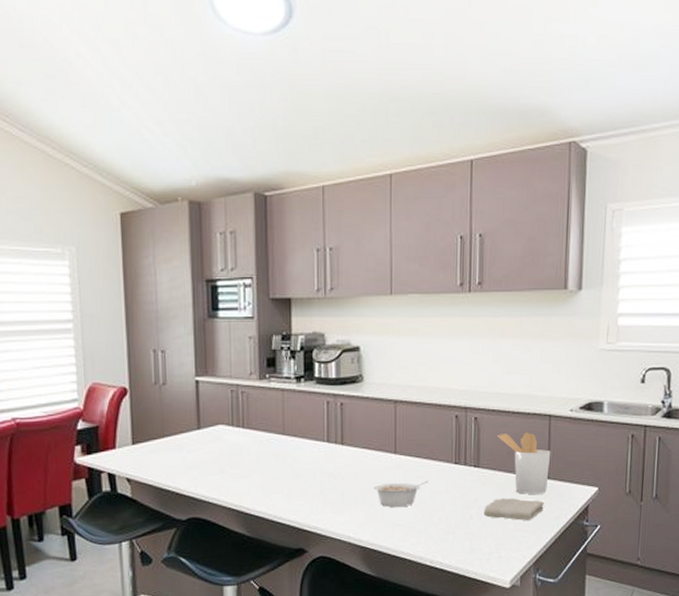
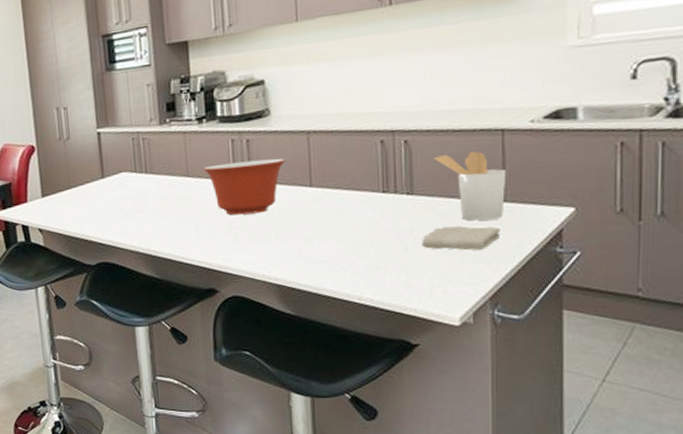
mixing bowl: none [299,423,375,477] -> present [203,158,286,215]
legume: present [374,480,428,507] -> none [288,212,351,243]

